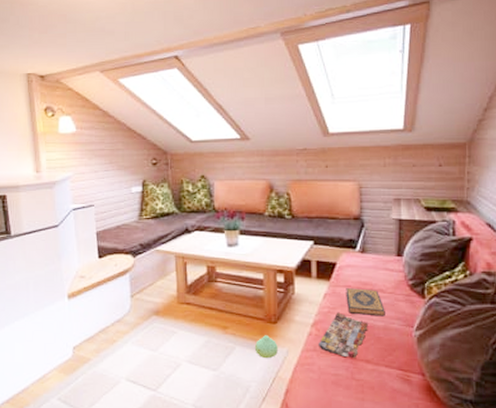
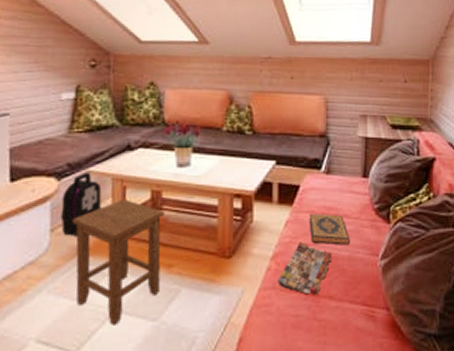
backpack: none [137,251,168,301] -> present [60,172,102,236]
stool: none [146,273,219,372] -> present [72,199,165,326]
plush toy: present [254,335,278,359] -> none [204,273,232,302]

